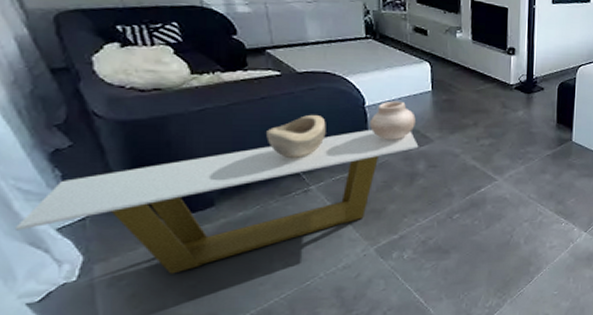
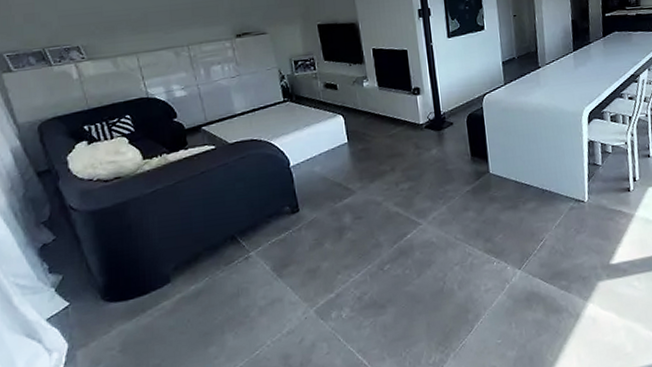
coffee table: present [14,129,419,274] -> none [14,186,343,355]
decorative bowl: present [266,114,326,159] -> none [208,181,259,228]
vase: present [370,100,416,140] -> none [296,156,337,197]

